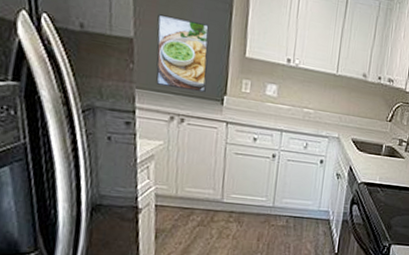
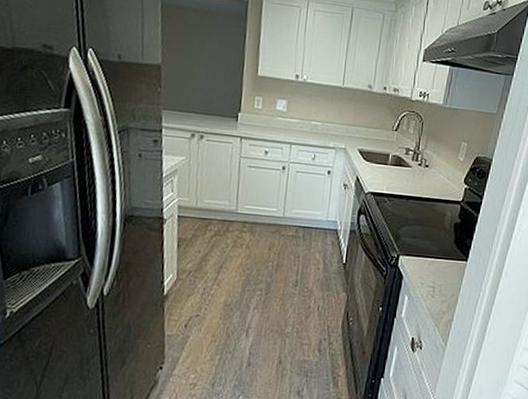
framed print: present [156,14,210,93] -> none [179,42,226,111]

